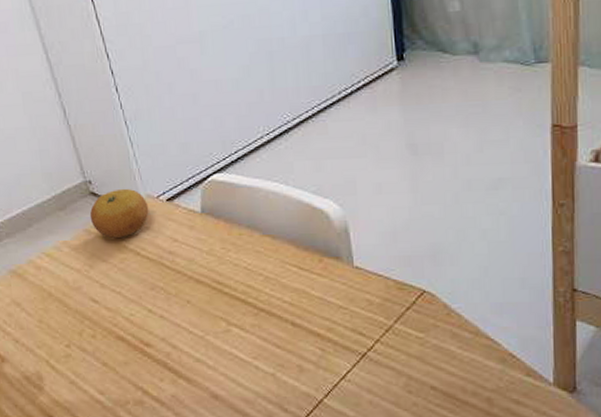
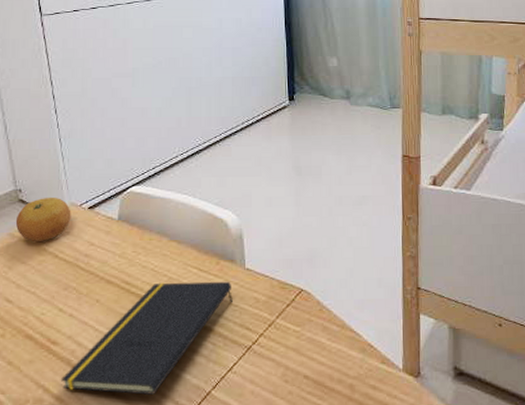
notepad: none [158,281,341,401] -> present [60,281,232,395]

